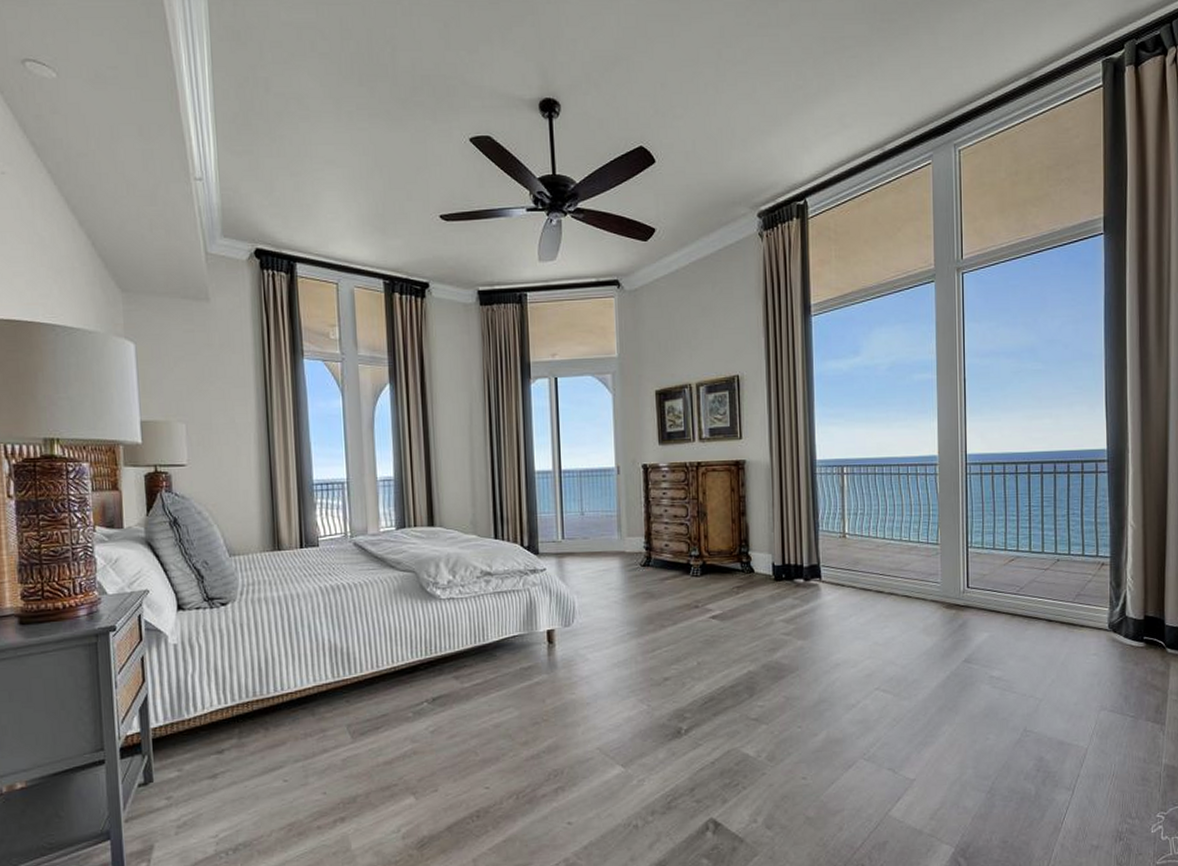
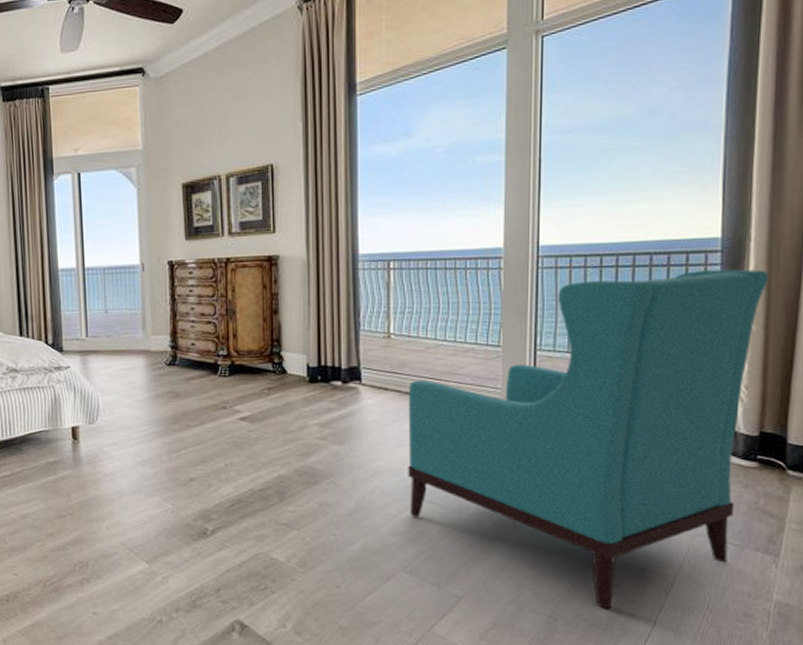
armchair: none [862,476,1143,782] -> present [408,269,769,609]

